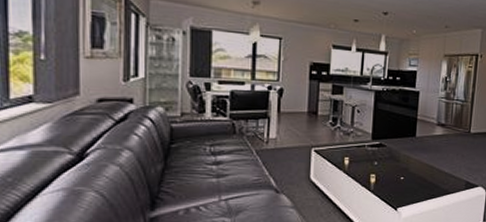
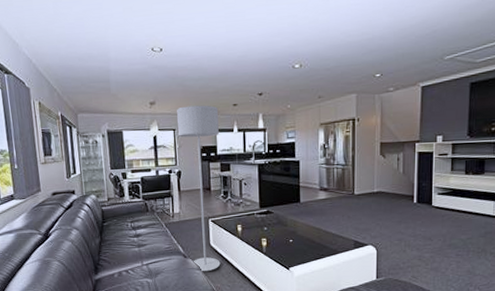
floor lamp: none [284,12,337,211] -> present [177,105,221,272]

